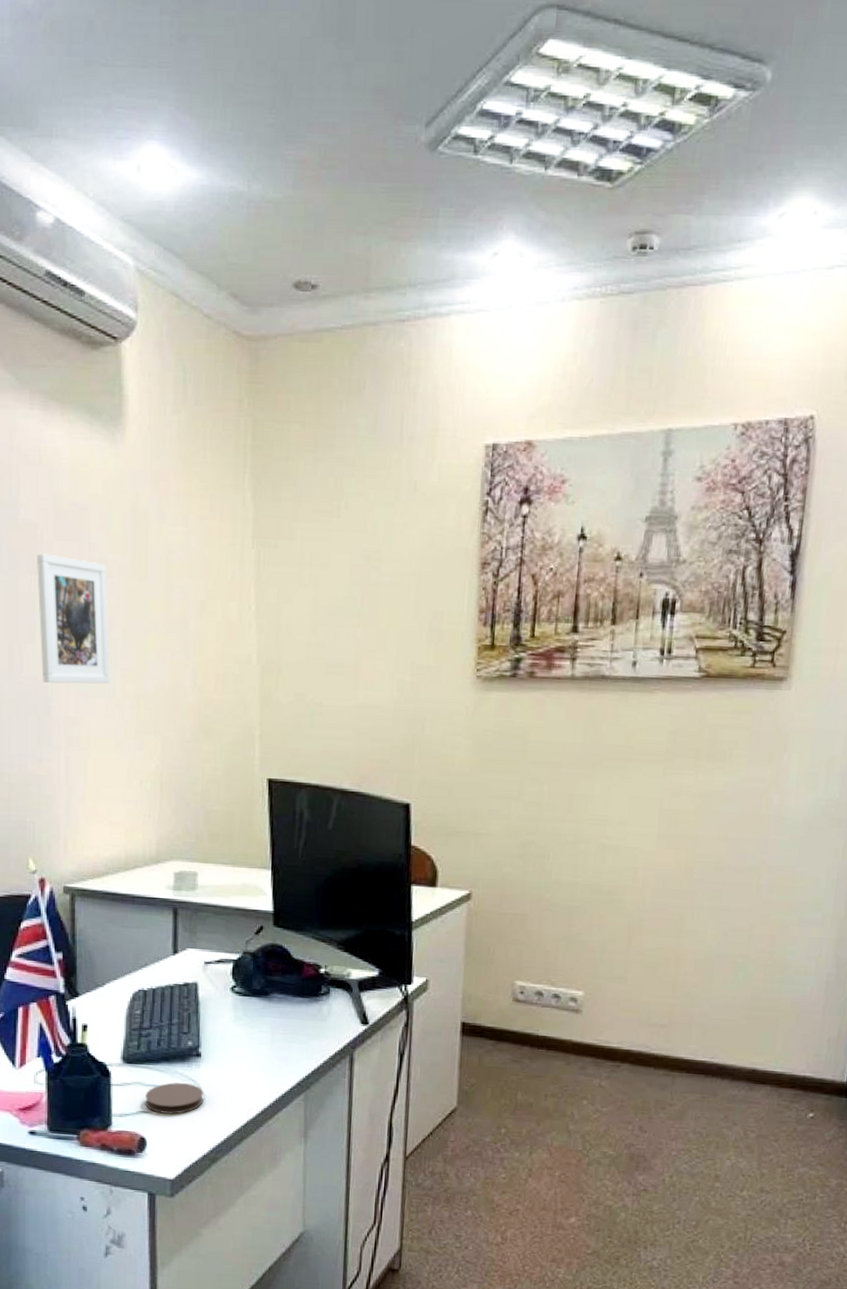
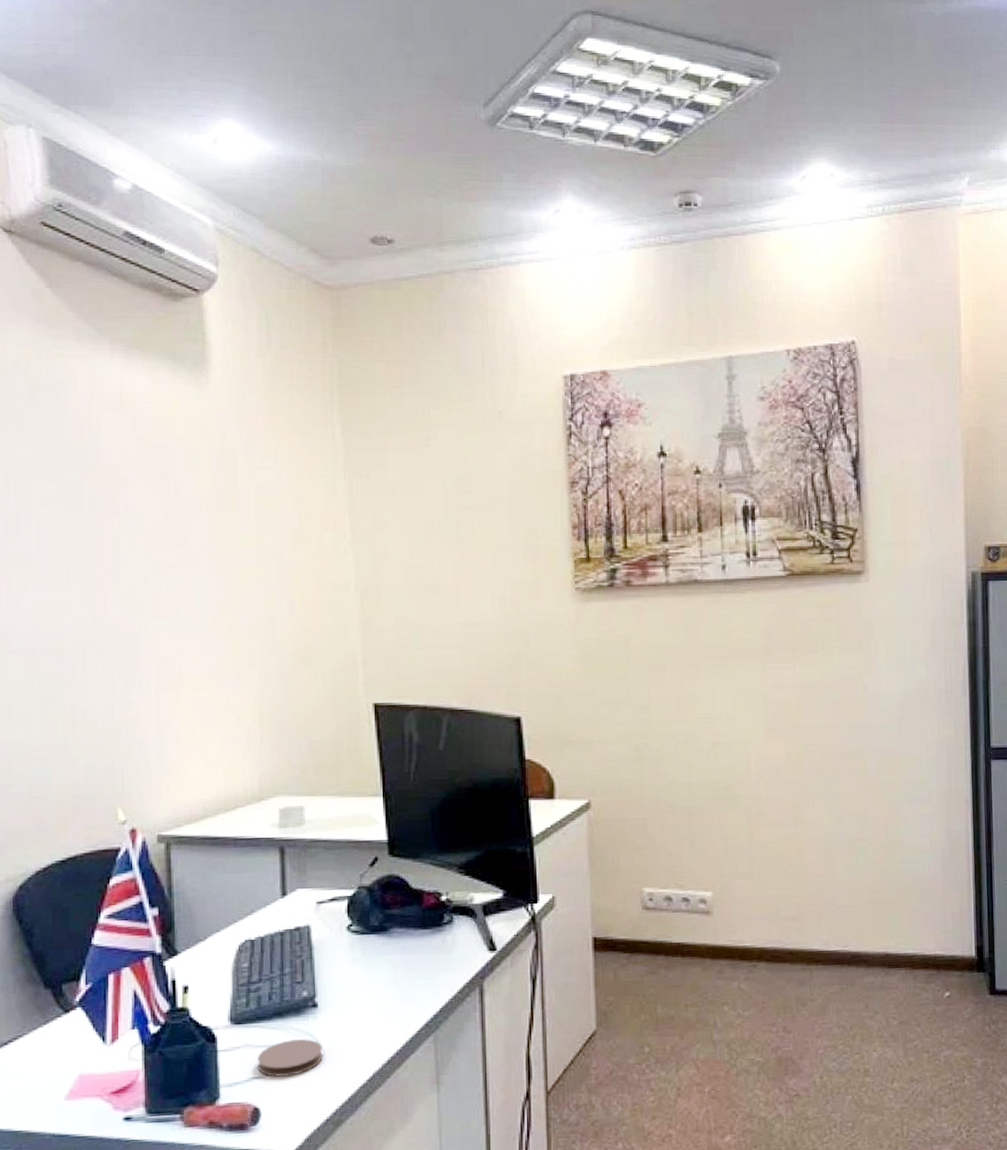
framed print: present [37,553,110,684] -> none [120,495,202,623]

